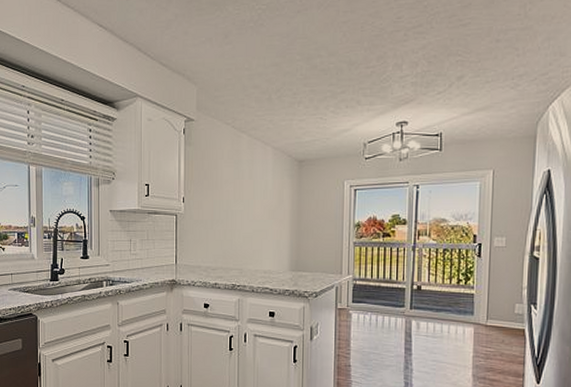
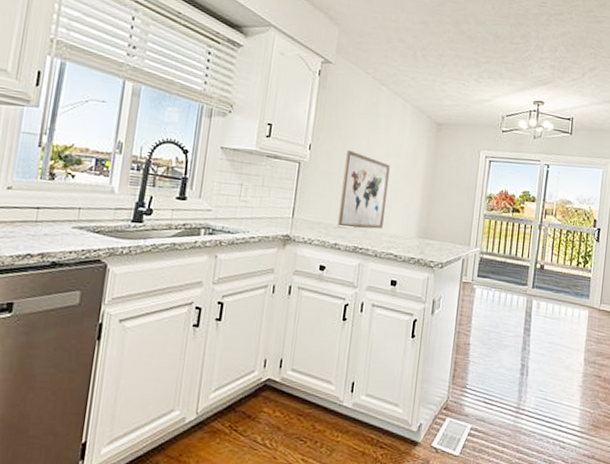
wall art: none [215,197,258,269] -> present [337,149,391,229]

